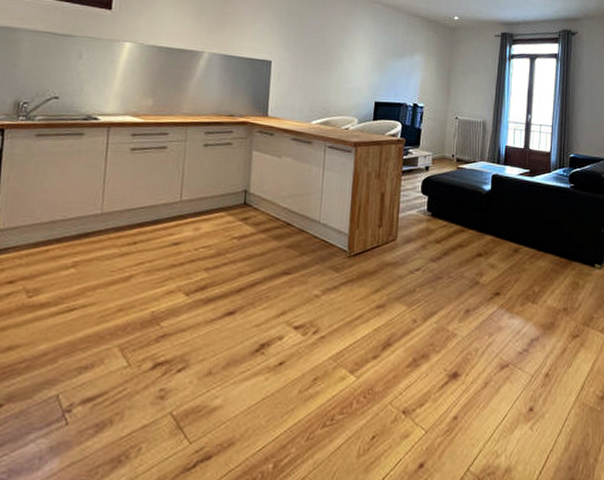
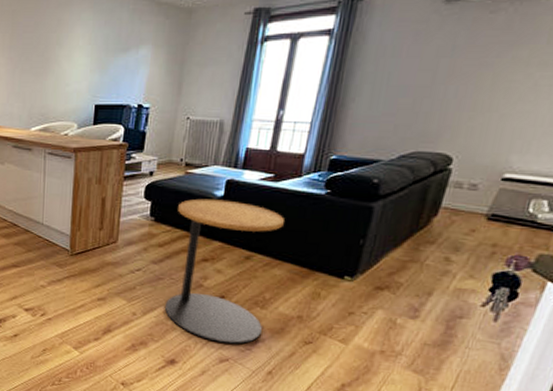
side table: none [444,192,542,346] -> present [164,198,284,344]

